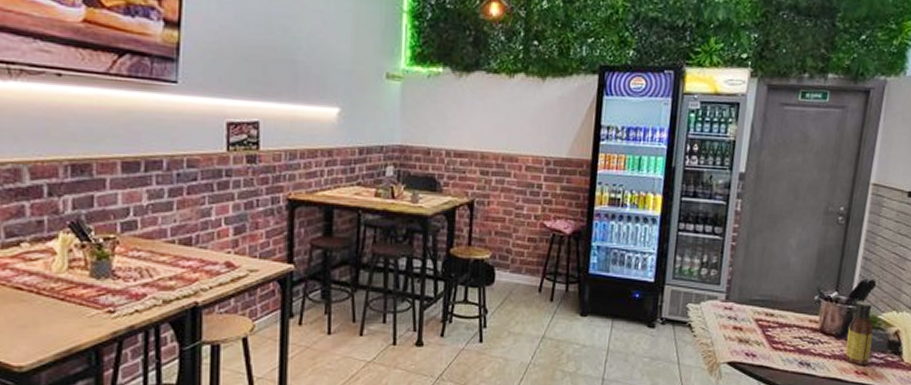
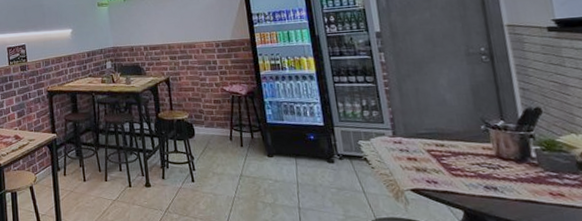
sauce bottle: present [845,300,873,365] -> none [526,126,562,187]

